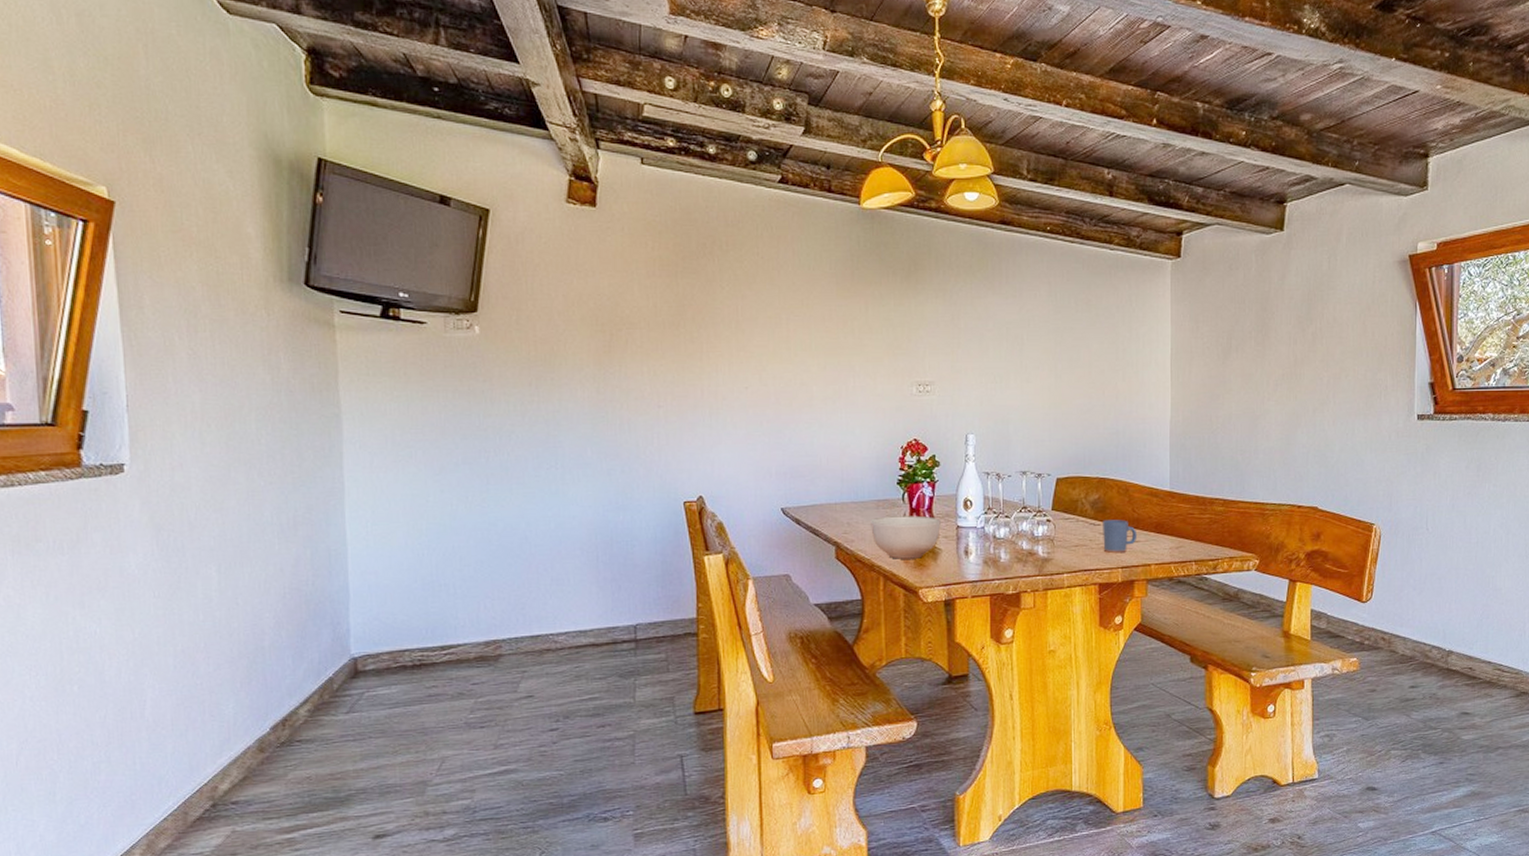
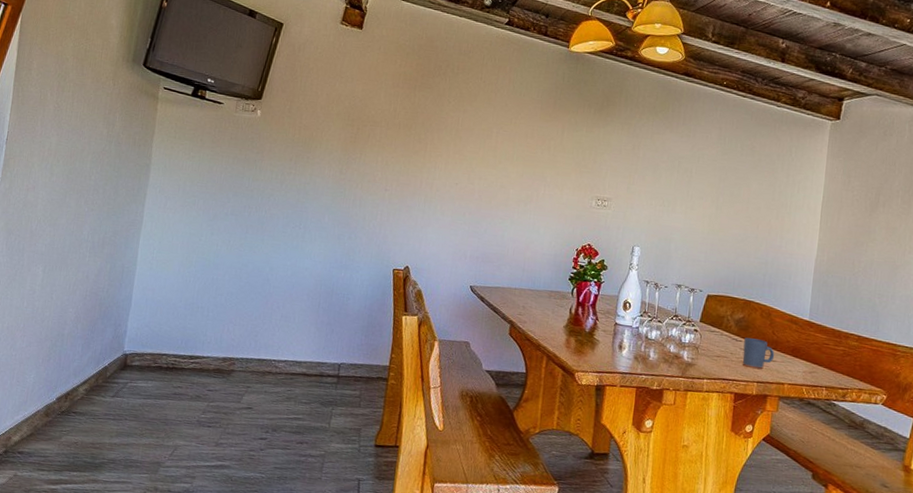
bowl: present [871,515,941,559] -> none [542,305,602,346]

